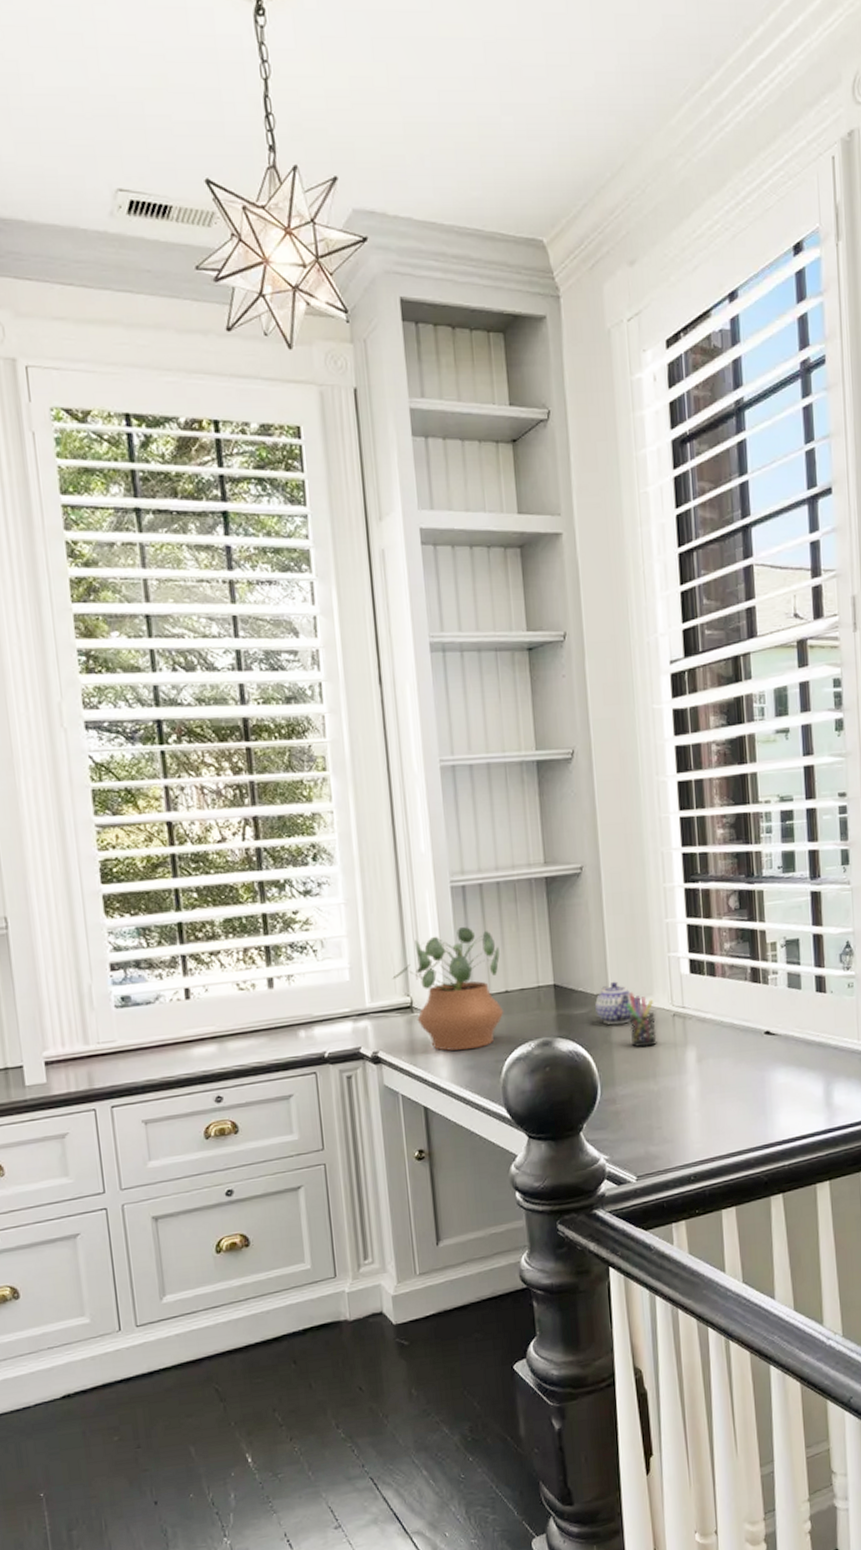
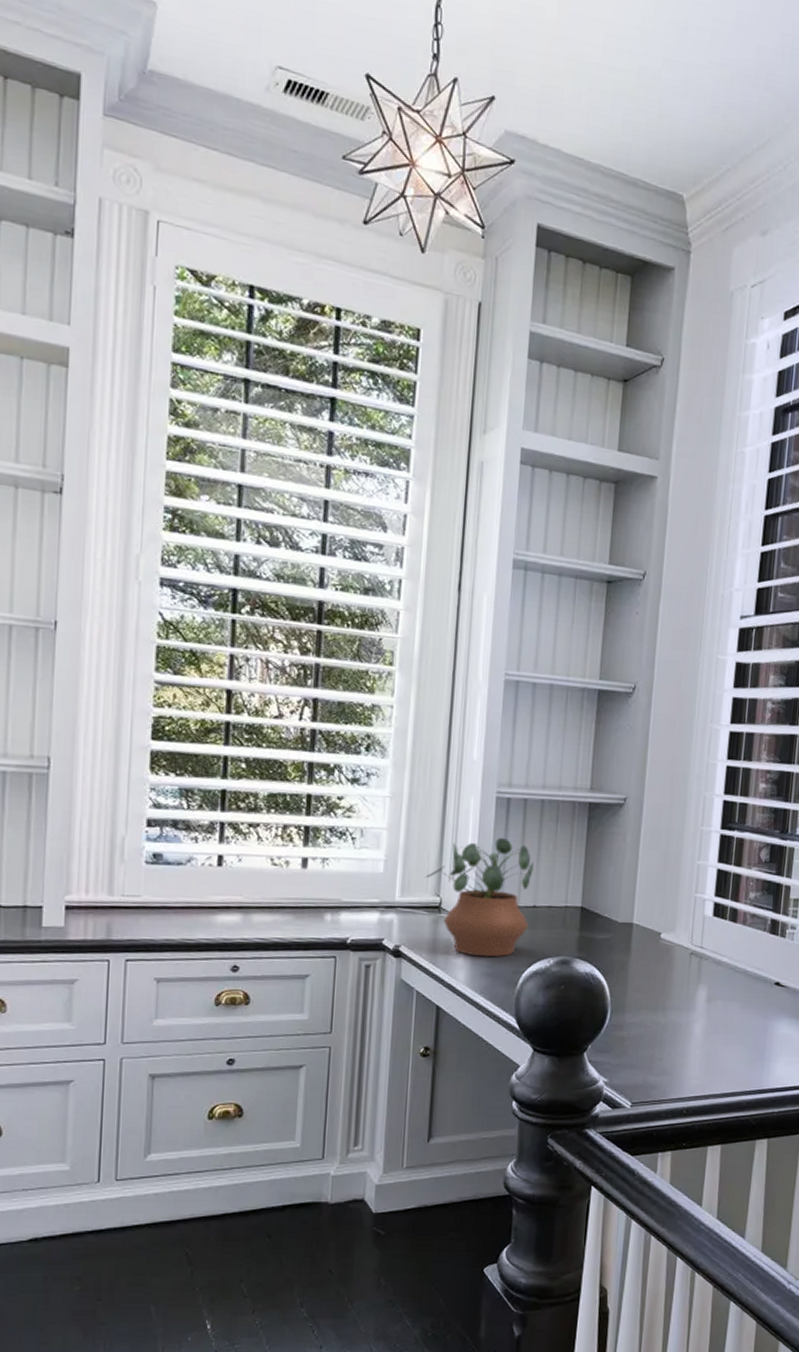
teapot: present [595,981,634,1025] -> none [617,912,656,955]
pen holder: present [626,992,657,1048] -> none [646,925,675,980]

